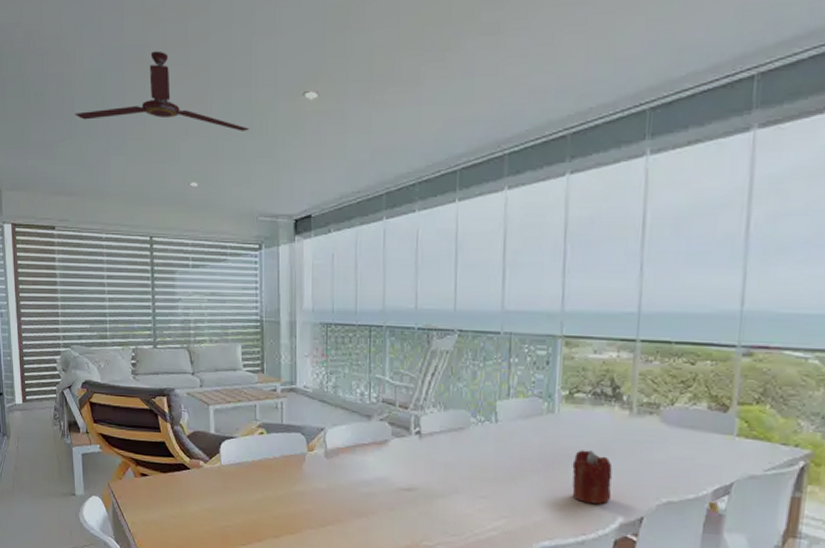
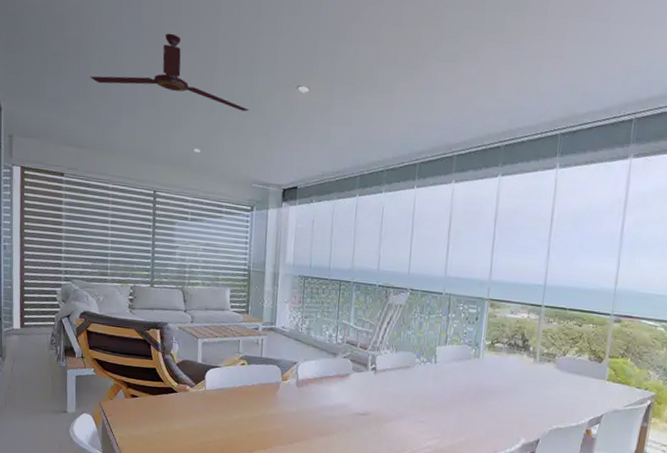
candle: present [572,450,613,505] -> none [489,387,520,429]

